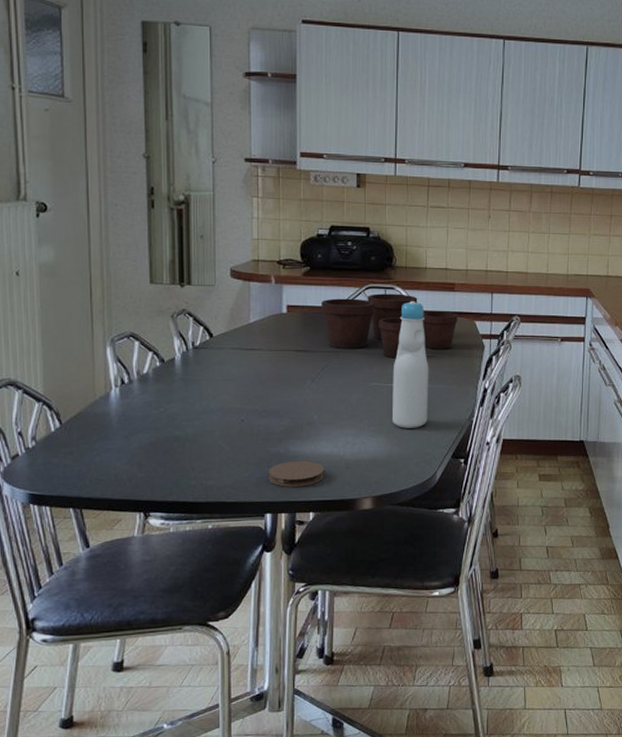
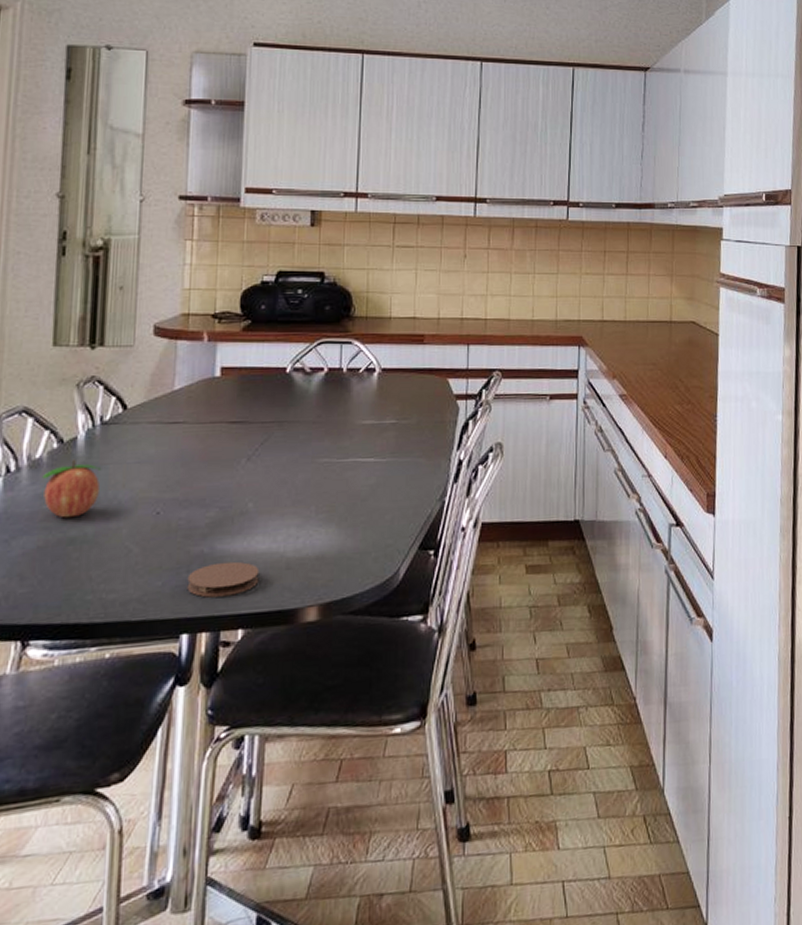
fruit: none [149,376,196,421] -> present [41,460,102,518]
flower pot: present [322,293,458,358] -> none [263,349,428,427]
bottle: present [393,301,429,428] -> none [346,357,392,515]

